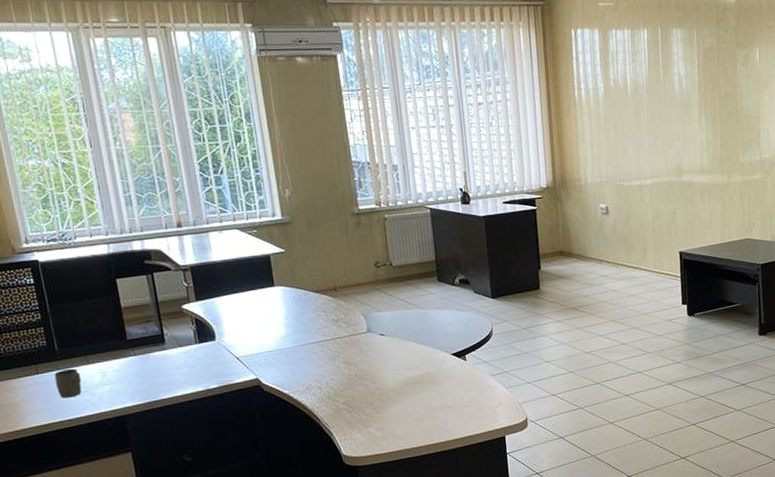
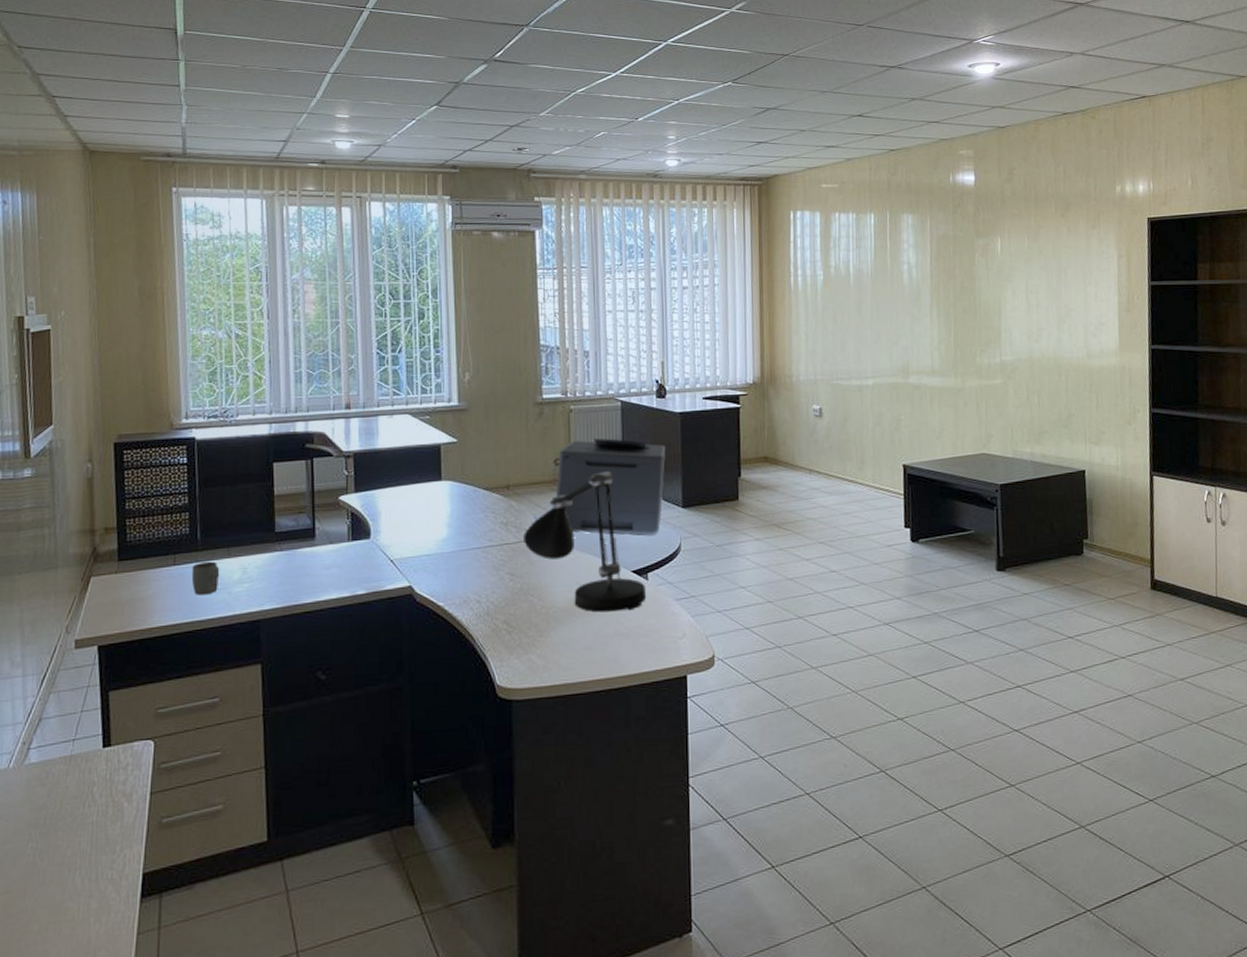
desk lamp: none [353,270,466,390] -> present [524,471,647,613]
printer: none [378,242,474,325] -> present [556,438,665,536]

